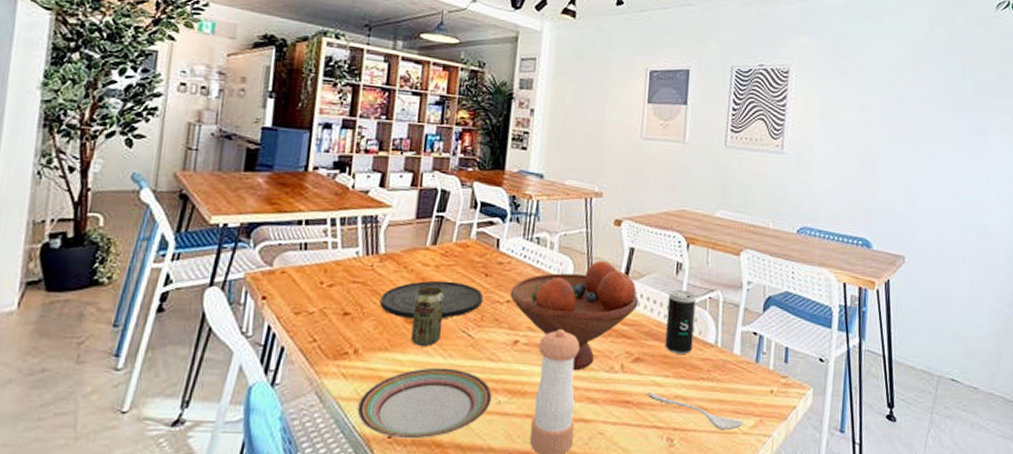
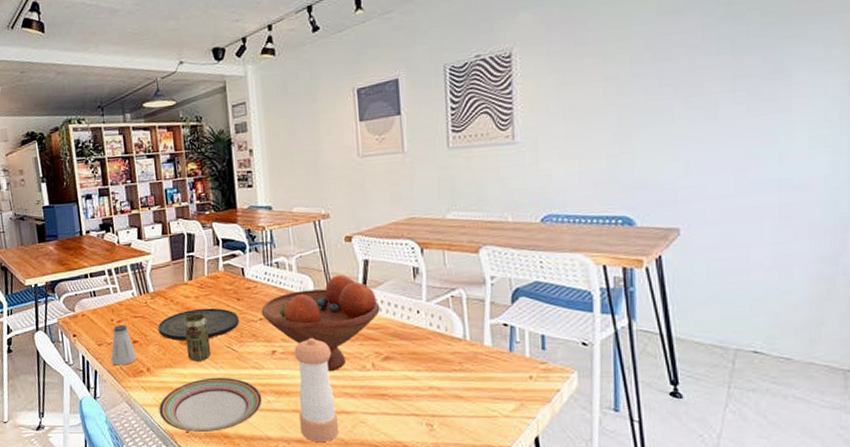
saltshaker: none [307,289,345,343] -> present [111,324,137,366]
spoon: present [648,391,744,431] -> none [402,384,504,415]
beverage can: present [665,289,696,354] -> none [409,292,440,350]

